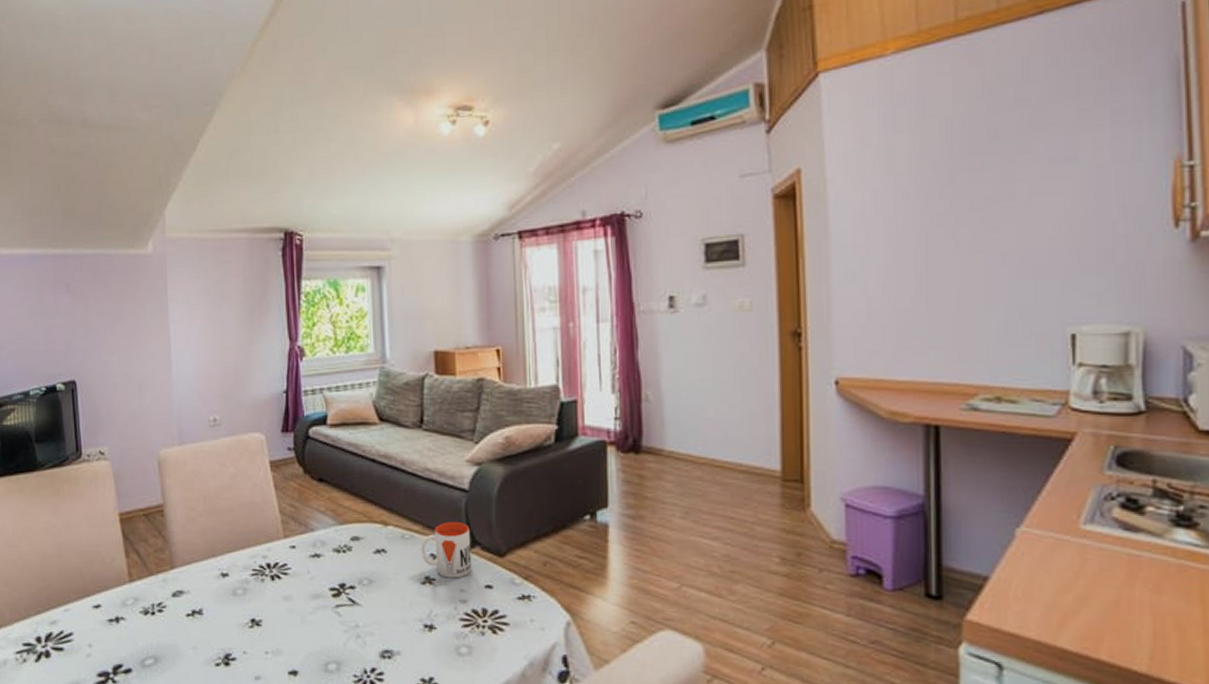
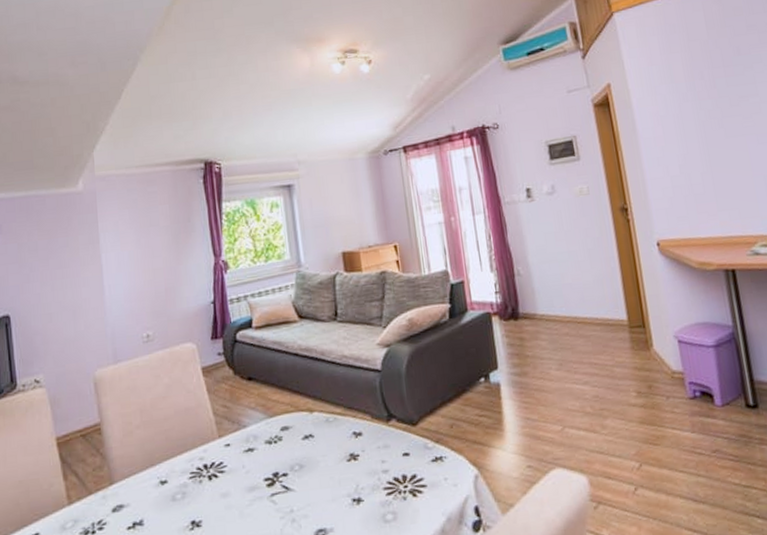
mug: present [420,522,472,579] -> none [343,400,390,453]

